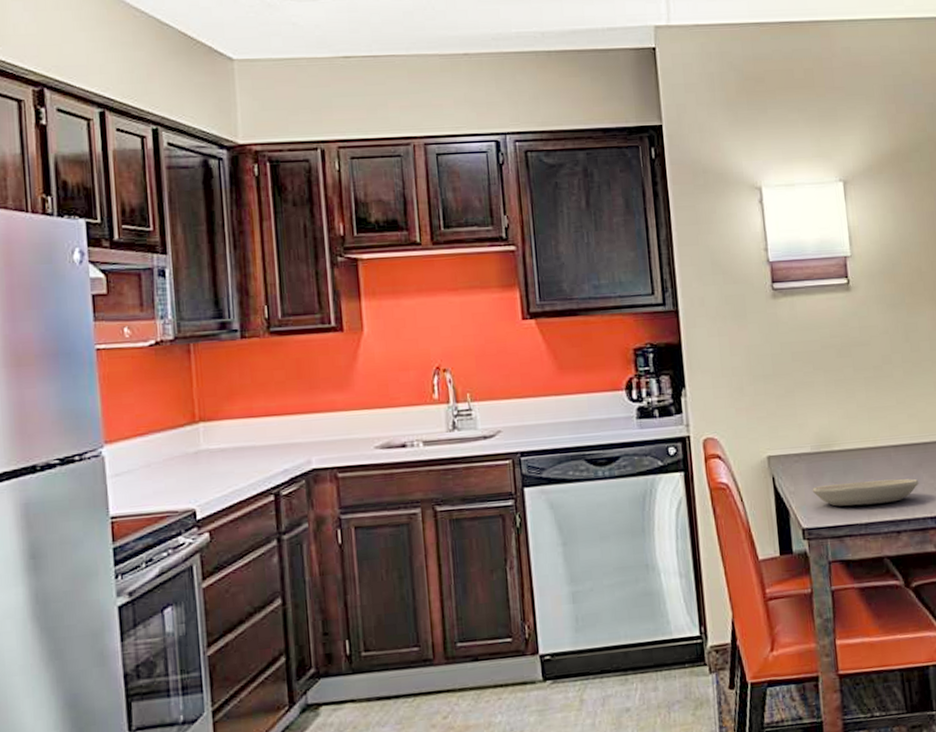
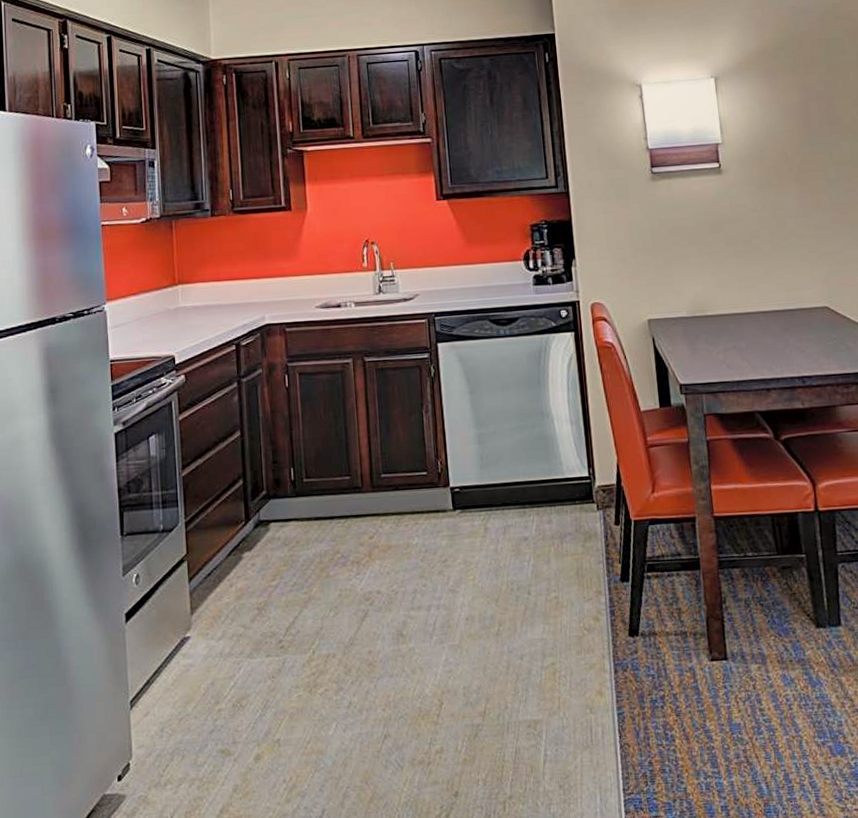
plate: present [812,478,919,507] -> none [688,341,787,365]

